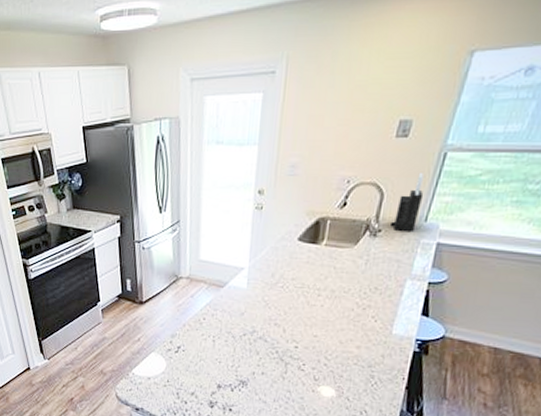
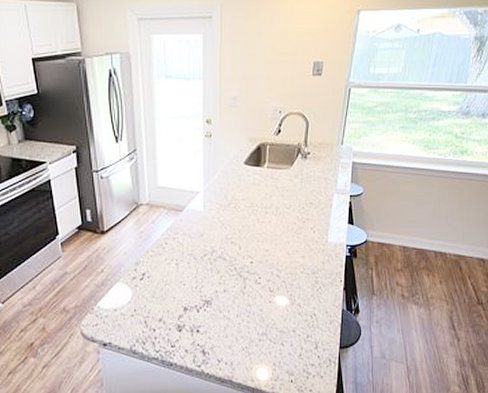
knife block: present [389,173,425,231] -> none [315,105,338,153]

